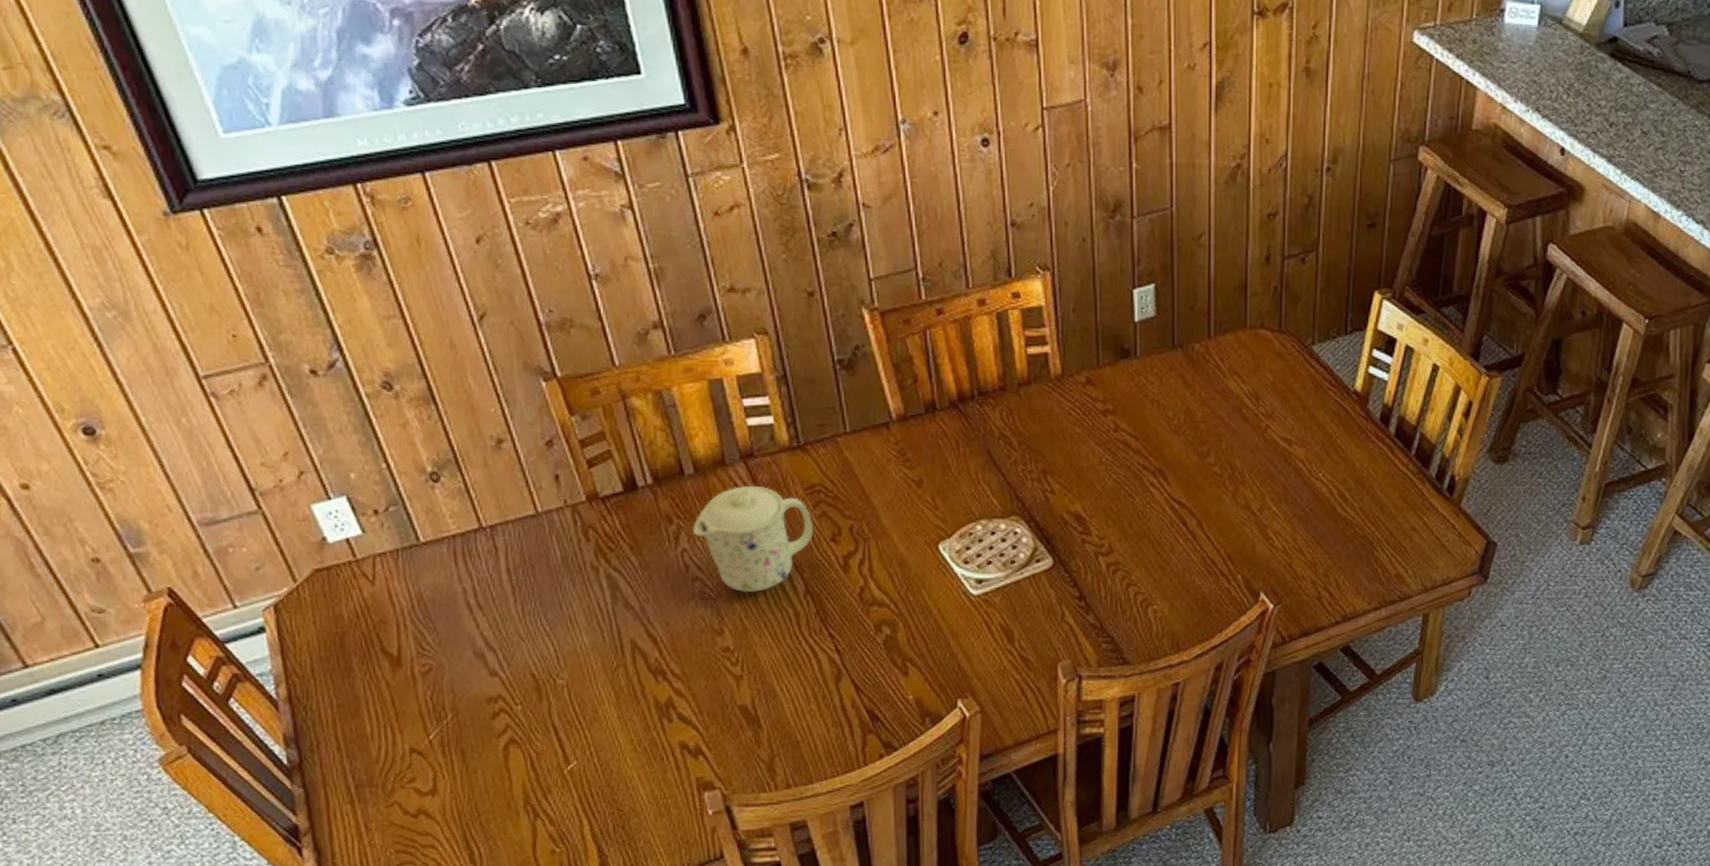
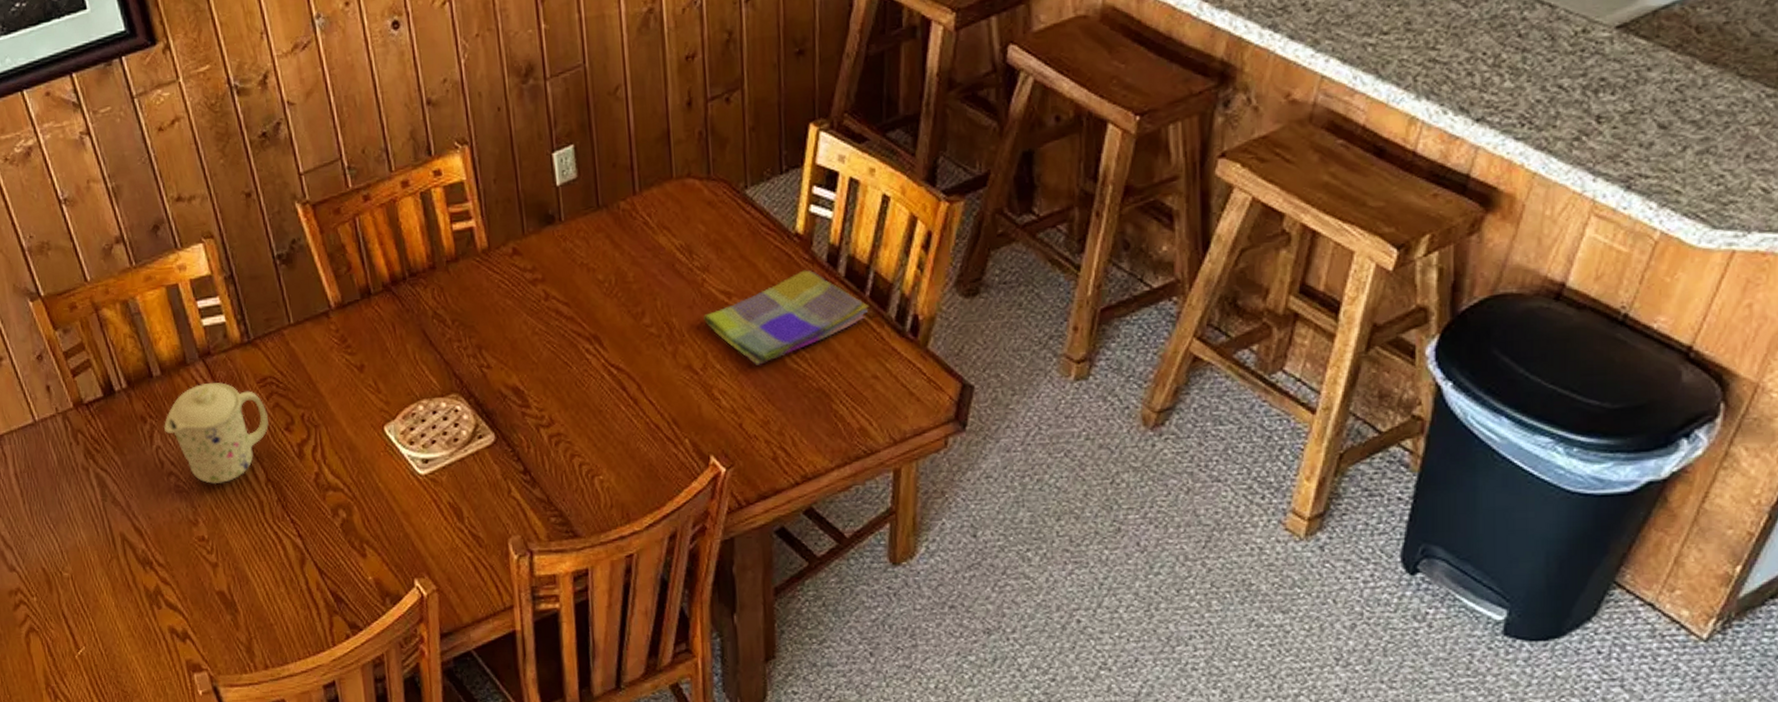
dish towel: none [1264,425,1413,510] -> present [703,270,869,365]

